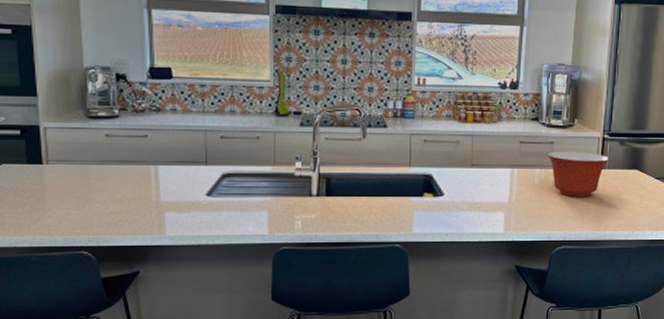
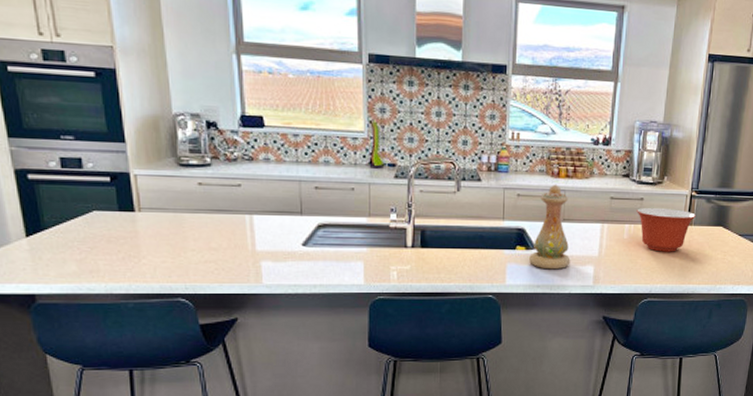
vase: none [437,129,480,217] -> present [529,184,571,270]

